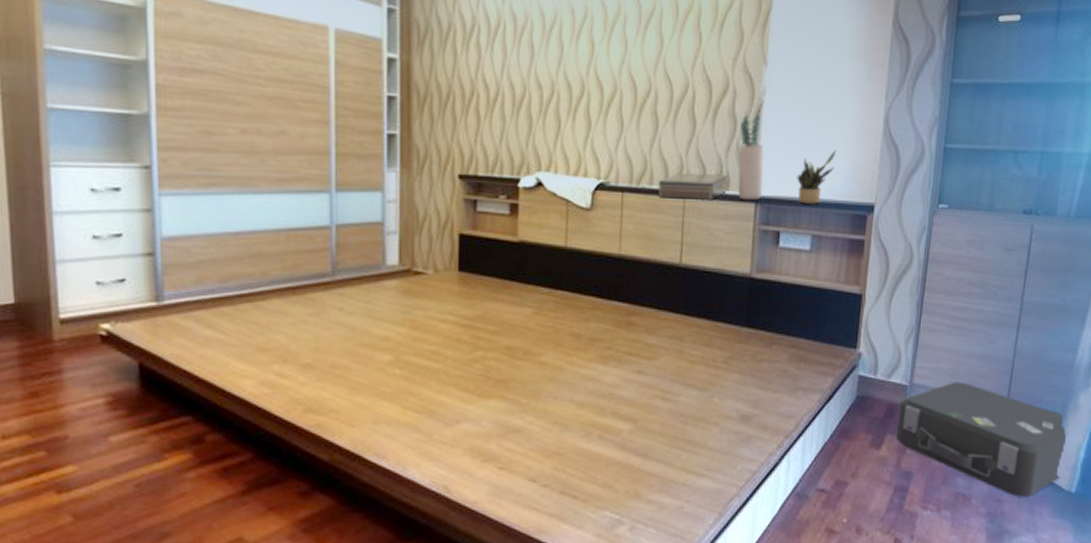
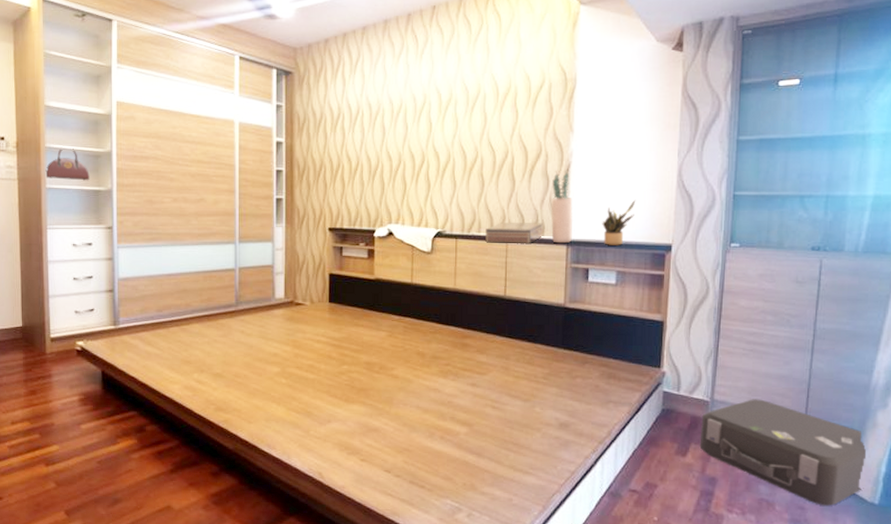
handbag: none [45,52,115,100] -> present [45,149,90,181]

